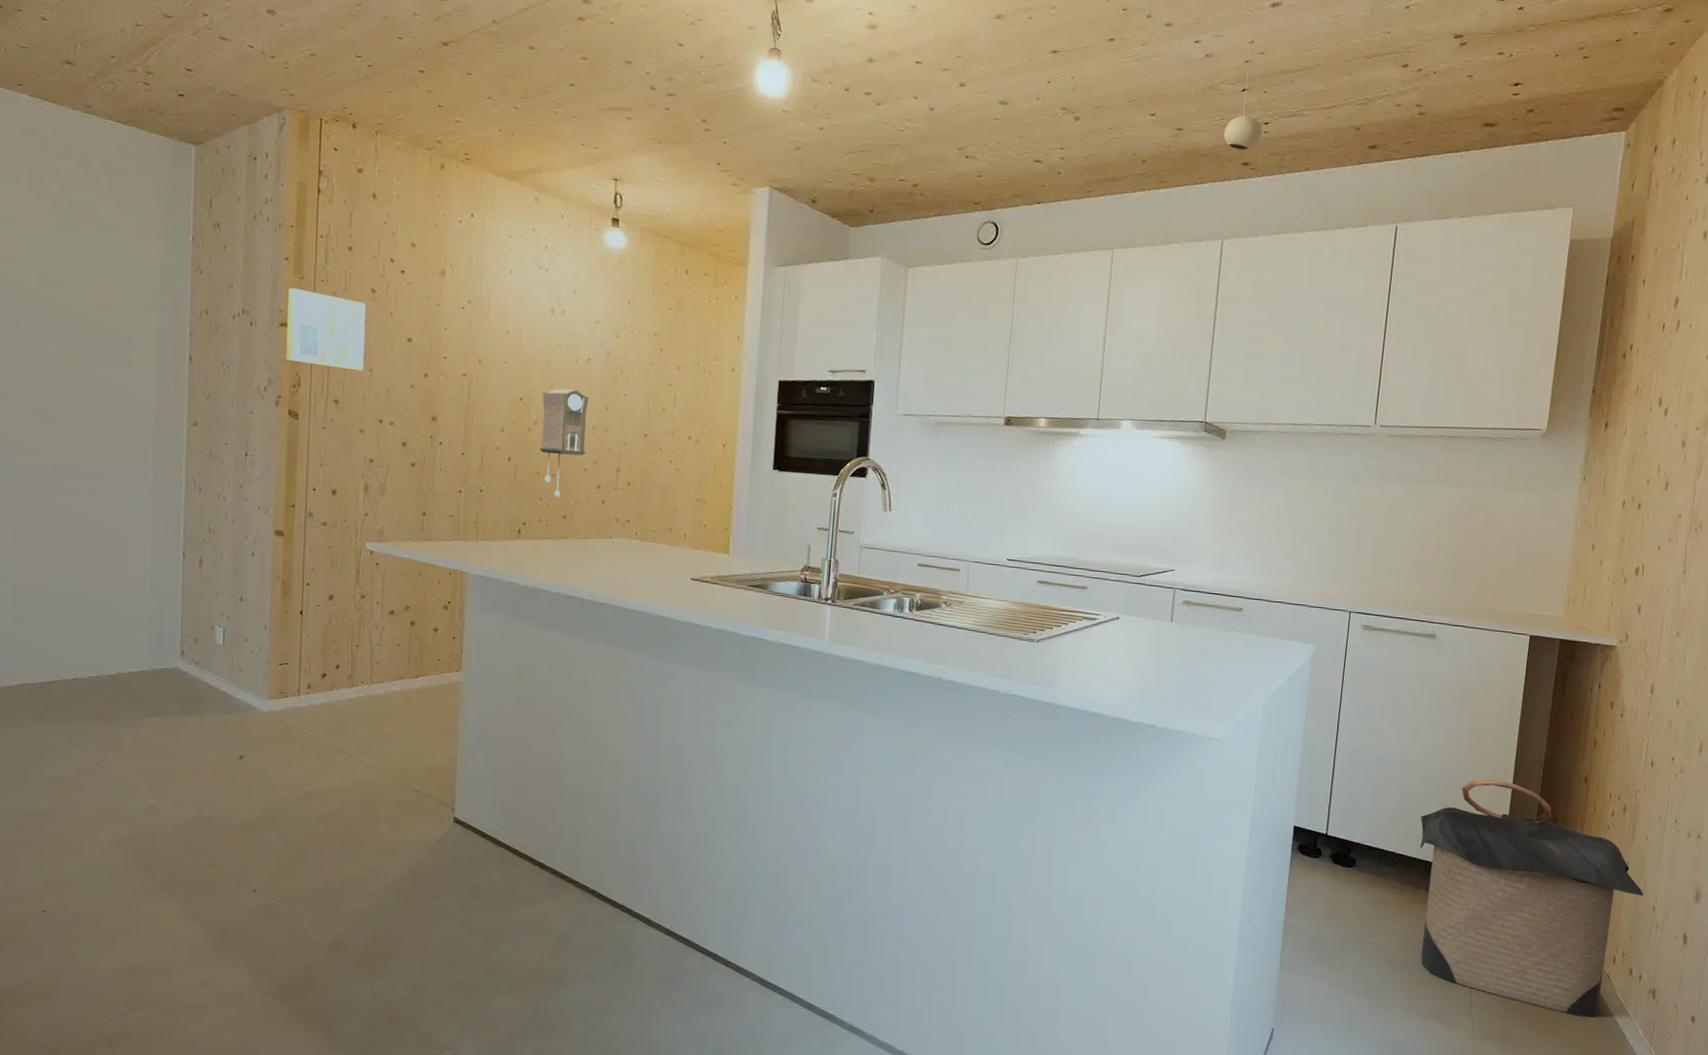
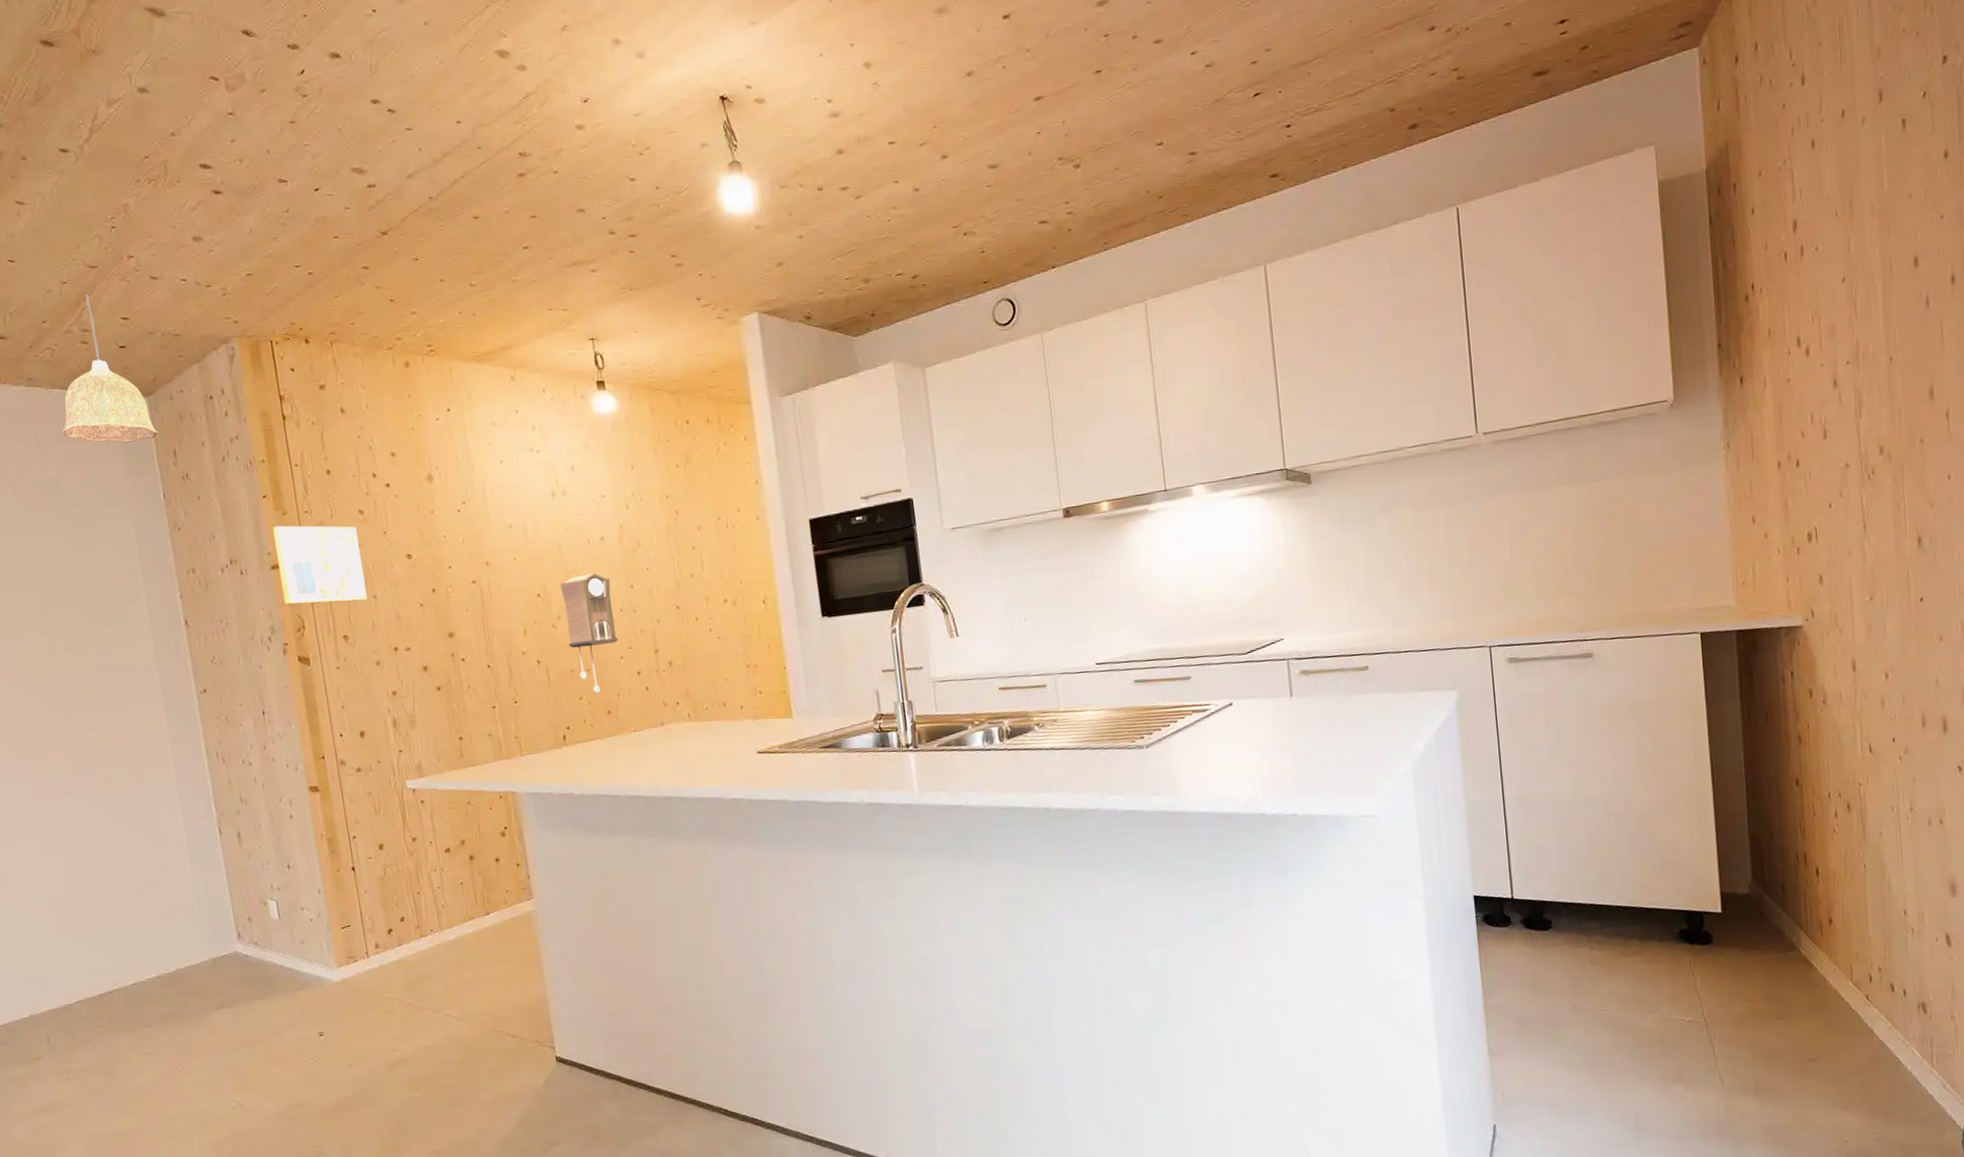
pendant lamp: none [109,40,199,185] -> present [62,294,158,443]
pendant light: present [1223,39,1263,151] -> none [1242,36,1286,163]
laundry hamper: present [1420,779,1644,1018] -> none [1615,801,1890,1049]

